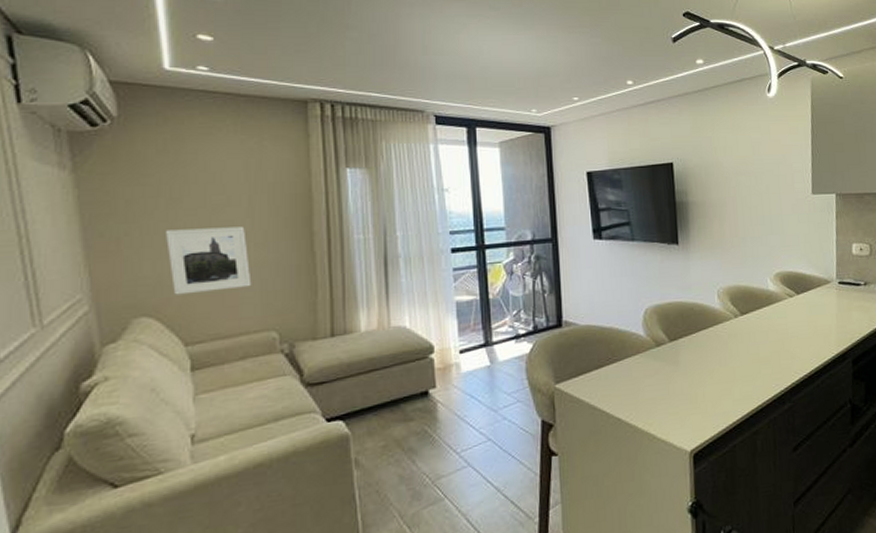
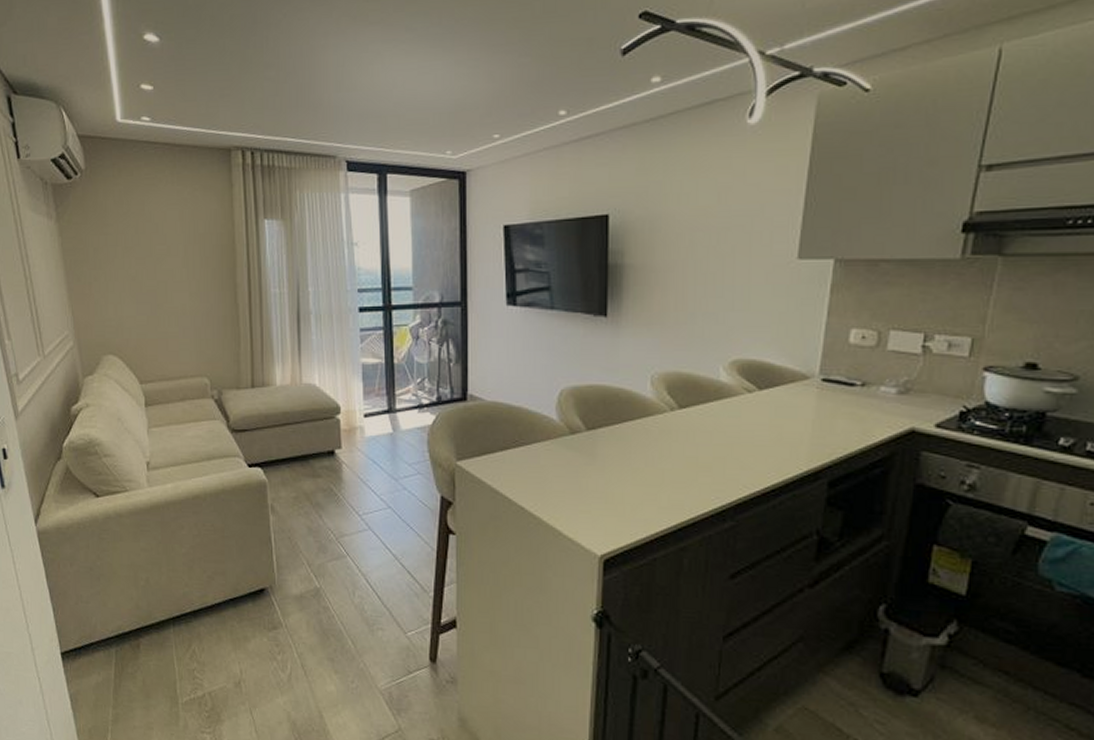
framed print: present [165,226,252,295] -> none [122,276,188,337]

